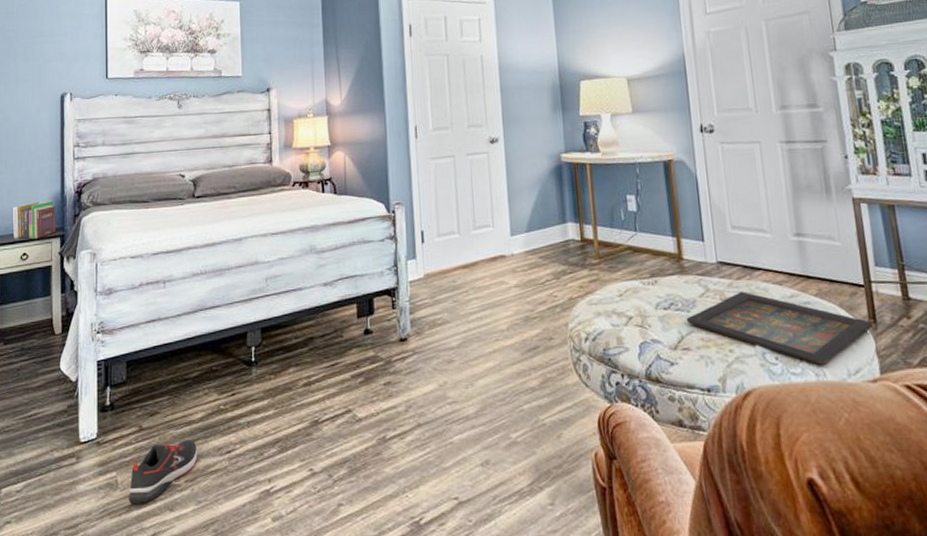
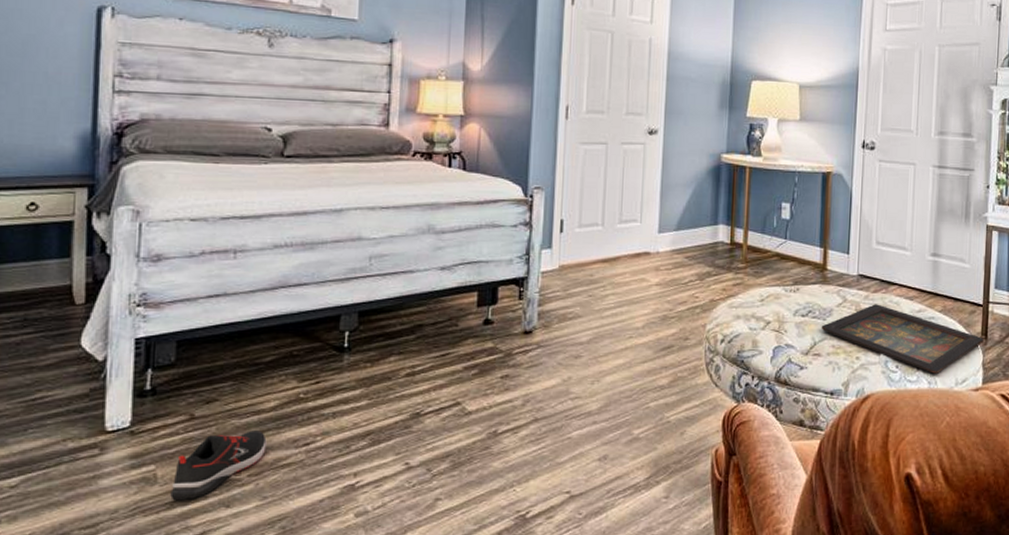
books: present [12,200,57,240] -> none [15,139,83,187]

